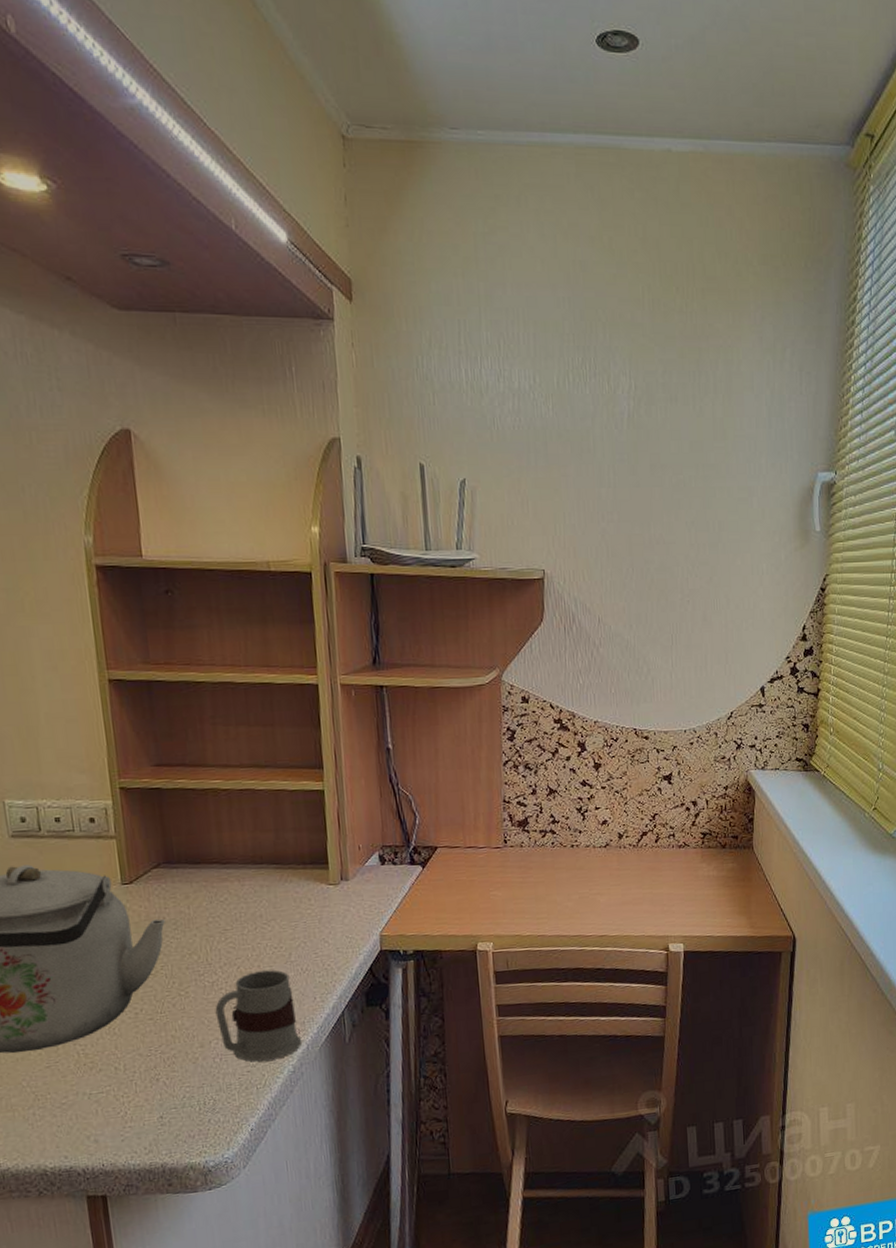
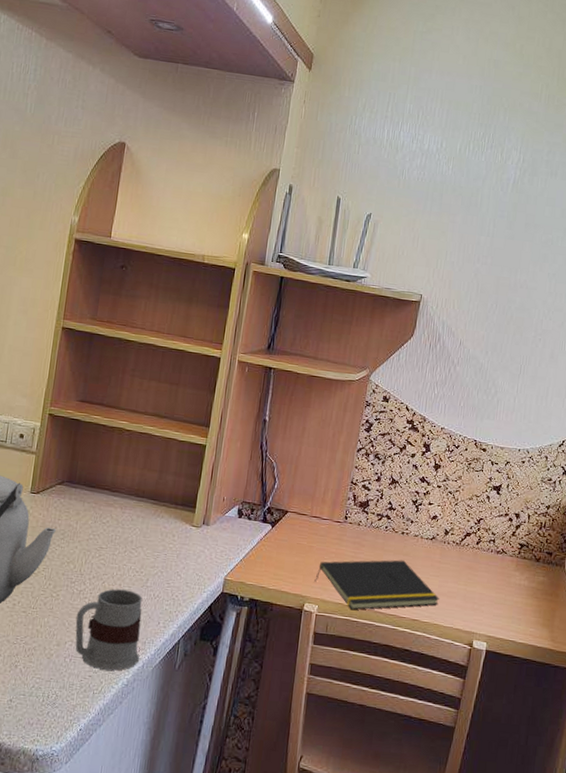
notepad: none [483,875,625,939] -> present [314,560,439,610]

